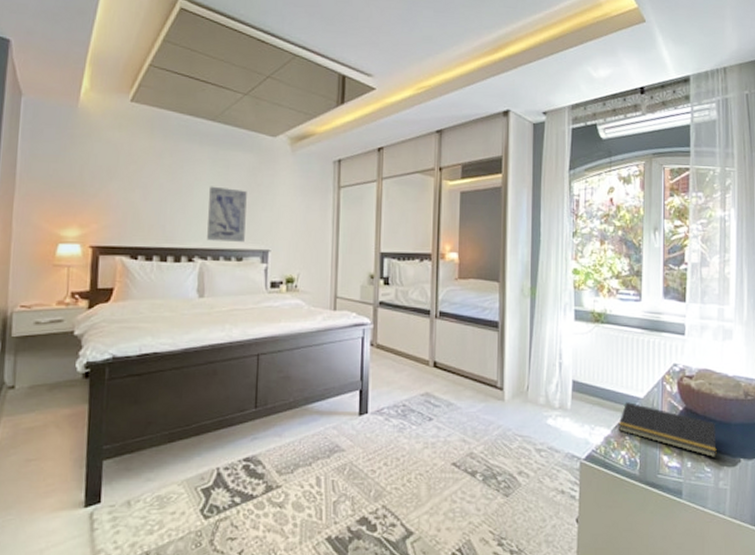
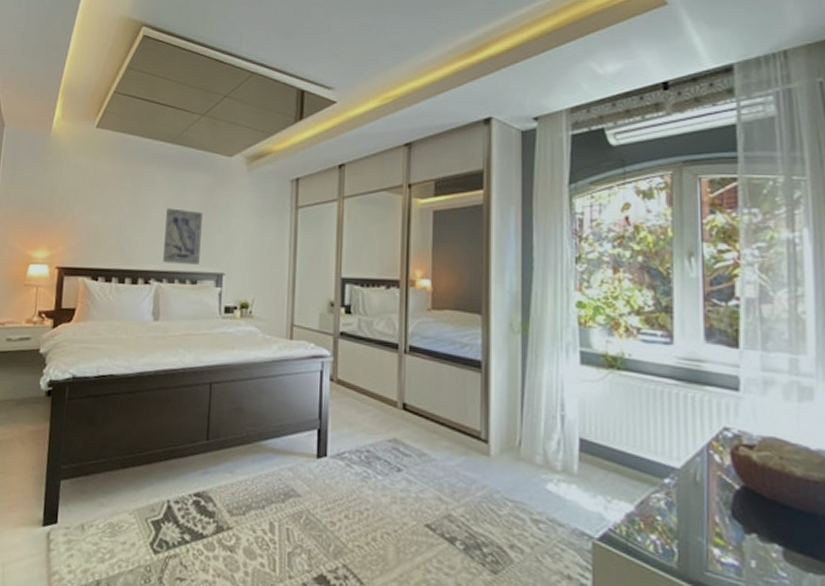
notepad: present [618,402,717,458] -> none [645,472,796,560]

